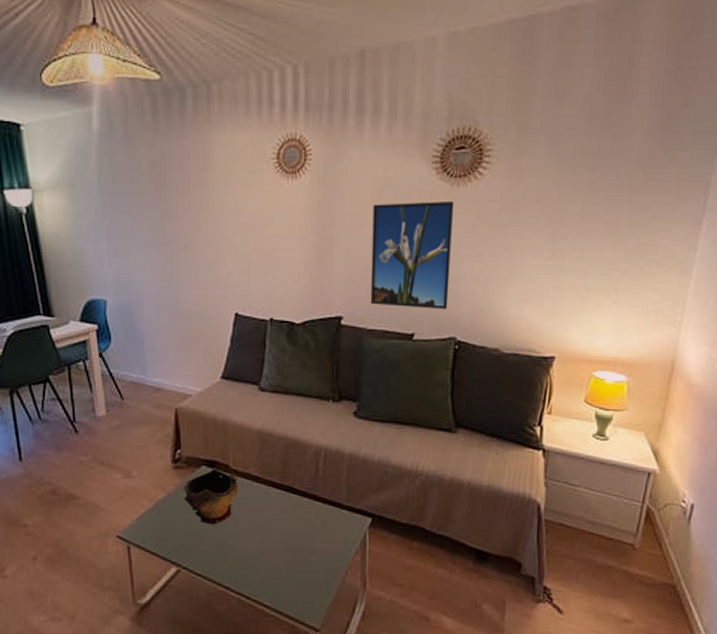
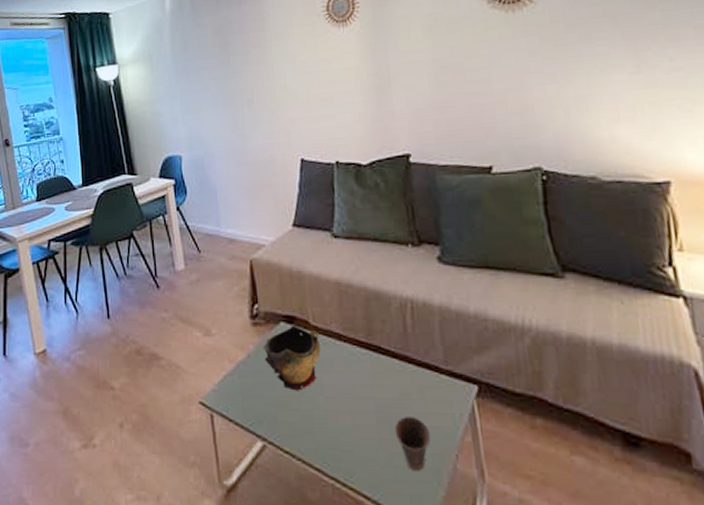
cup: none [297,544,327,585] -> present [394,417,431,472]
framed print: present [370,200,455,310] -> none [426,26,526,139]

